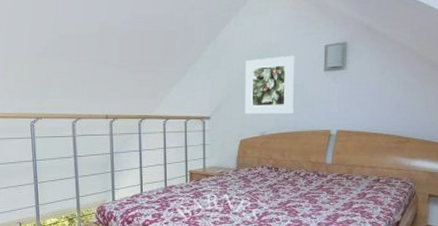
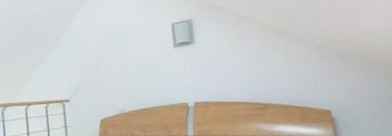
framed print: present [244,55,294,114] -> none [98,35,149,94]

